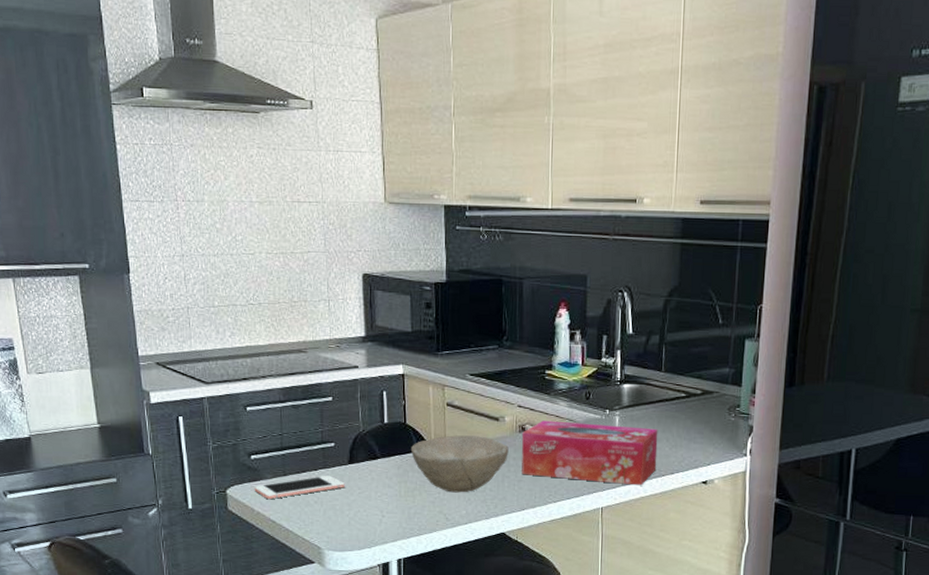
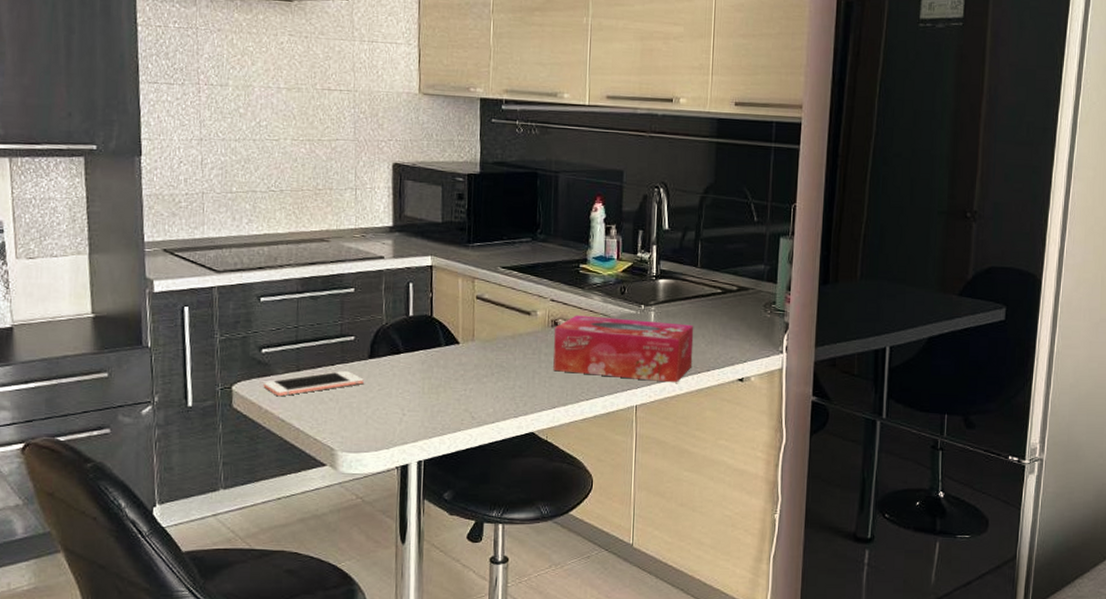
bowl: present [410,435,509,493] -> none [436,329,540,390]

